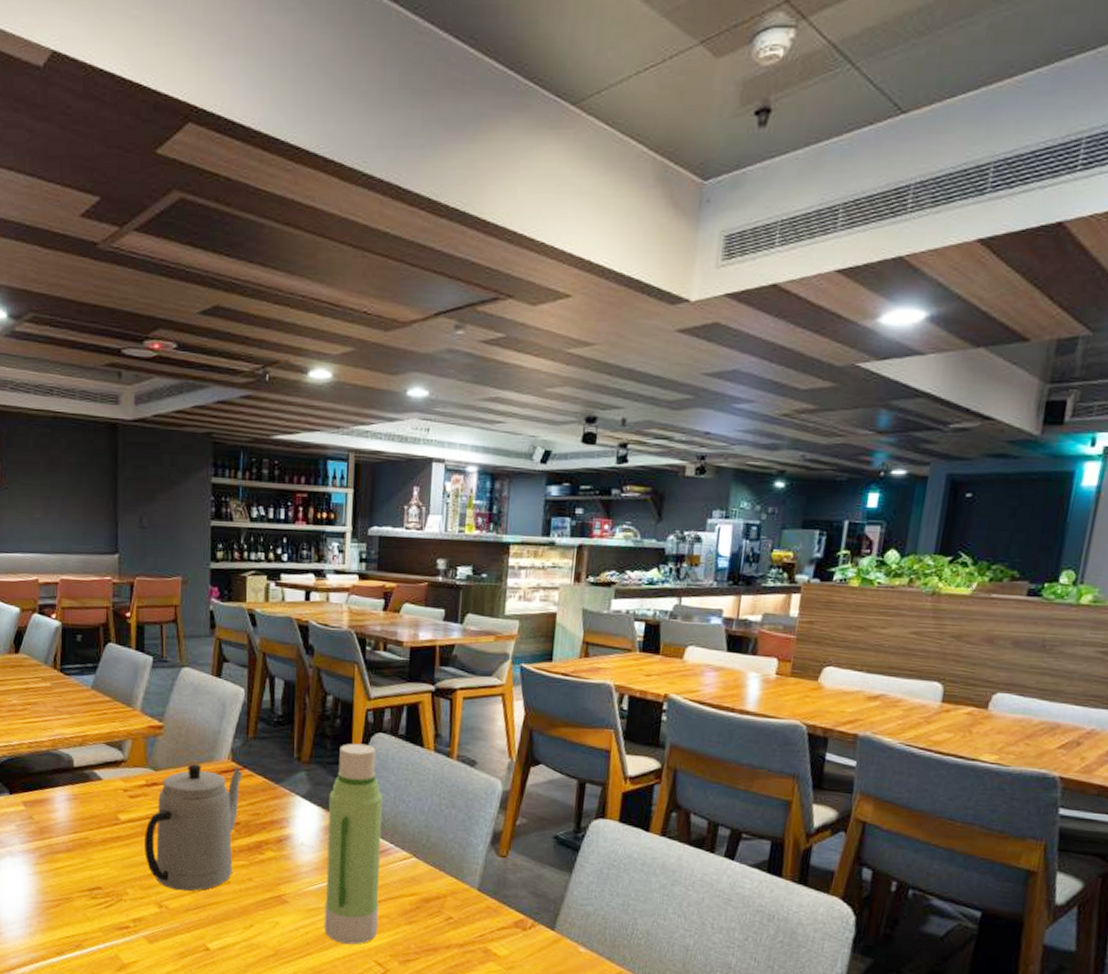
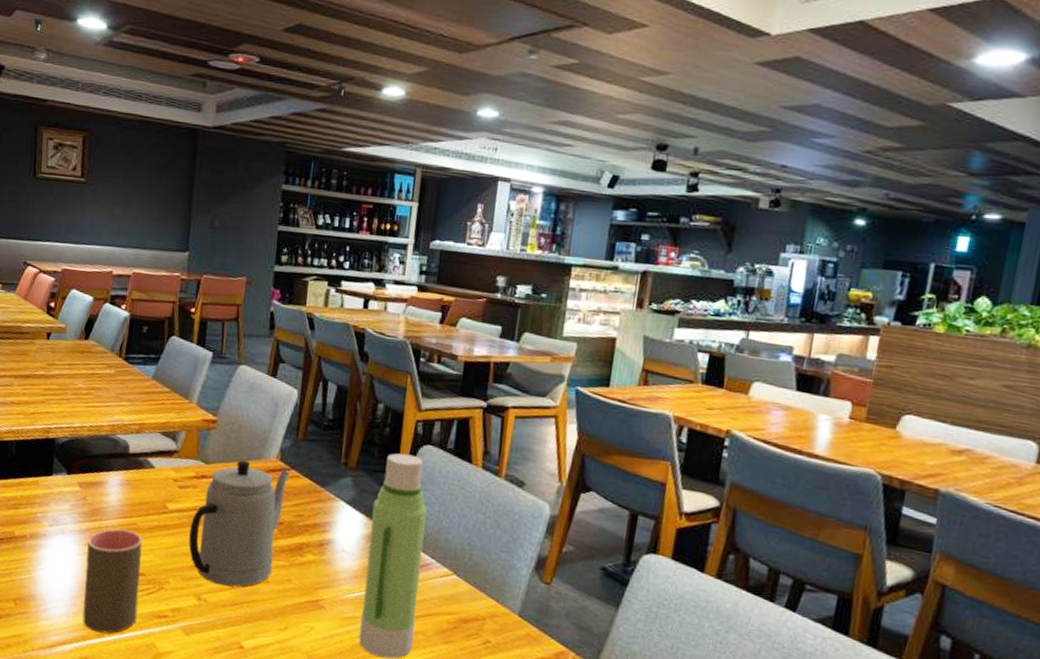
cup: none [38,844,98,951] -> present [82,529,143,634]

